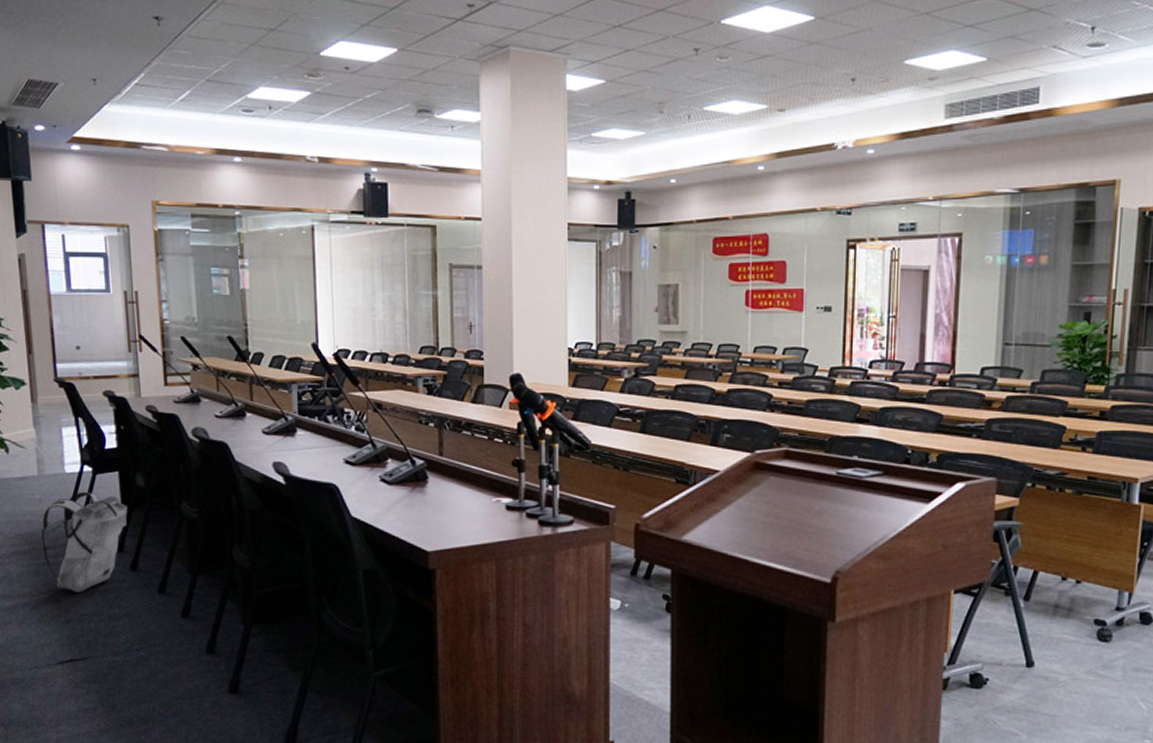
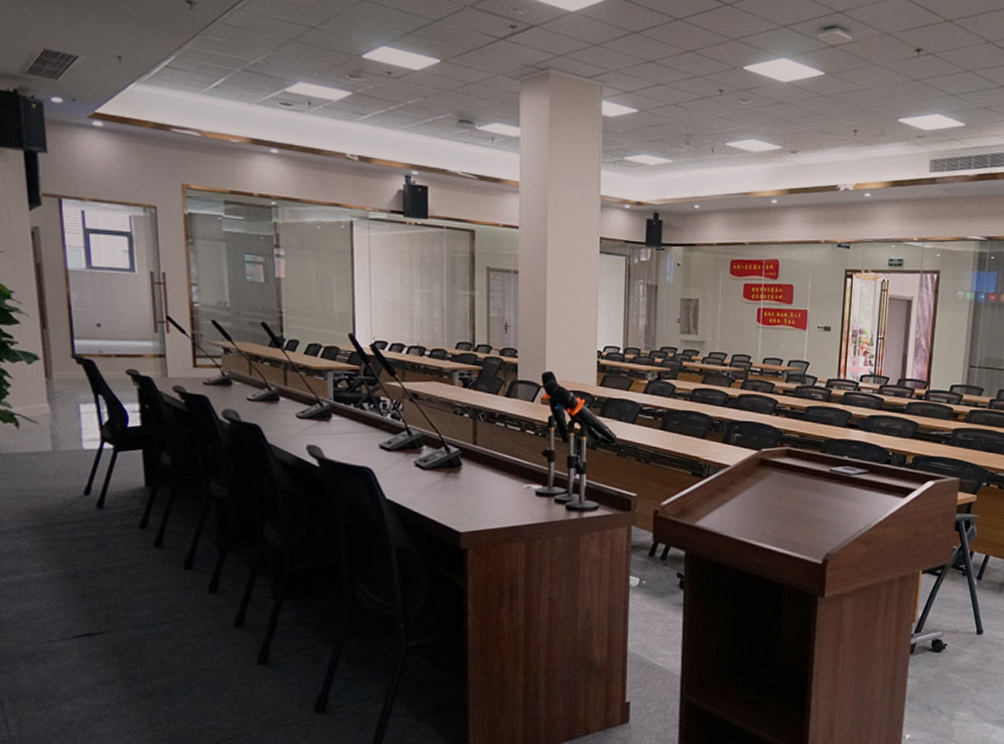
backpack: present [41,491,128,592] -> none [56,468,152,568]

